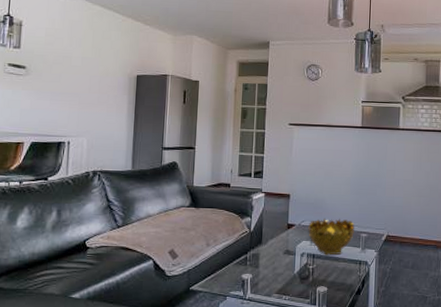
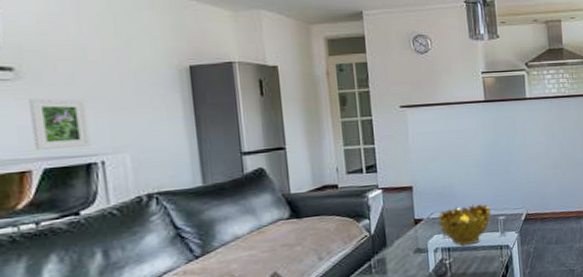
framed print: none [28,90,65,129] -> present [29,98,91,150]

